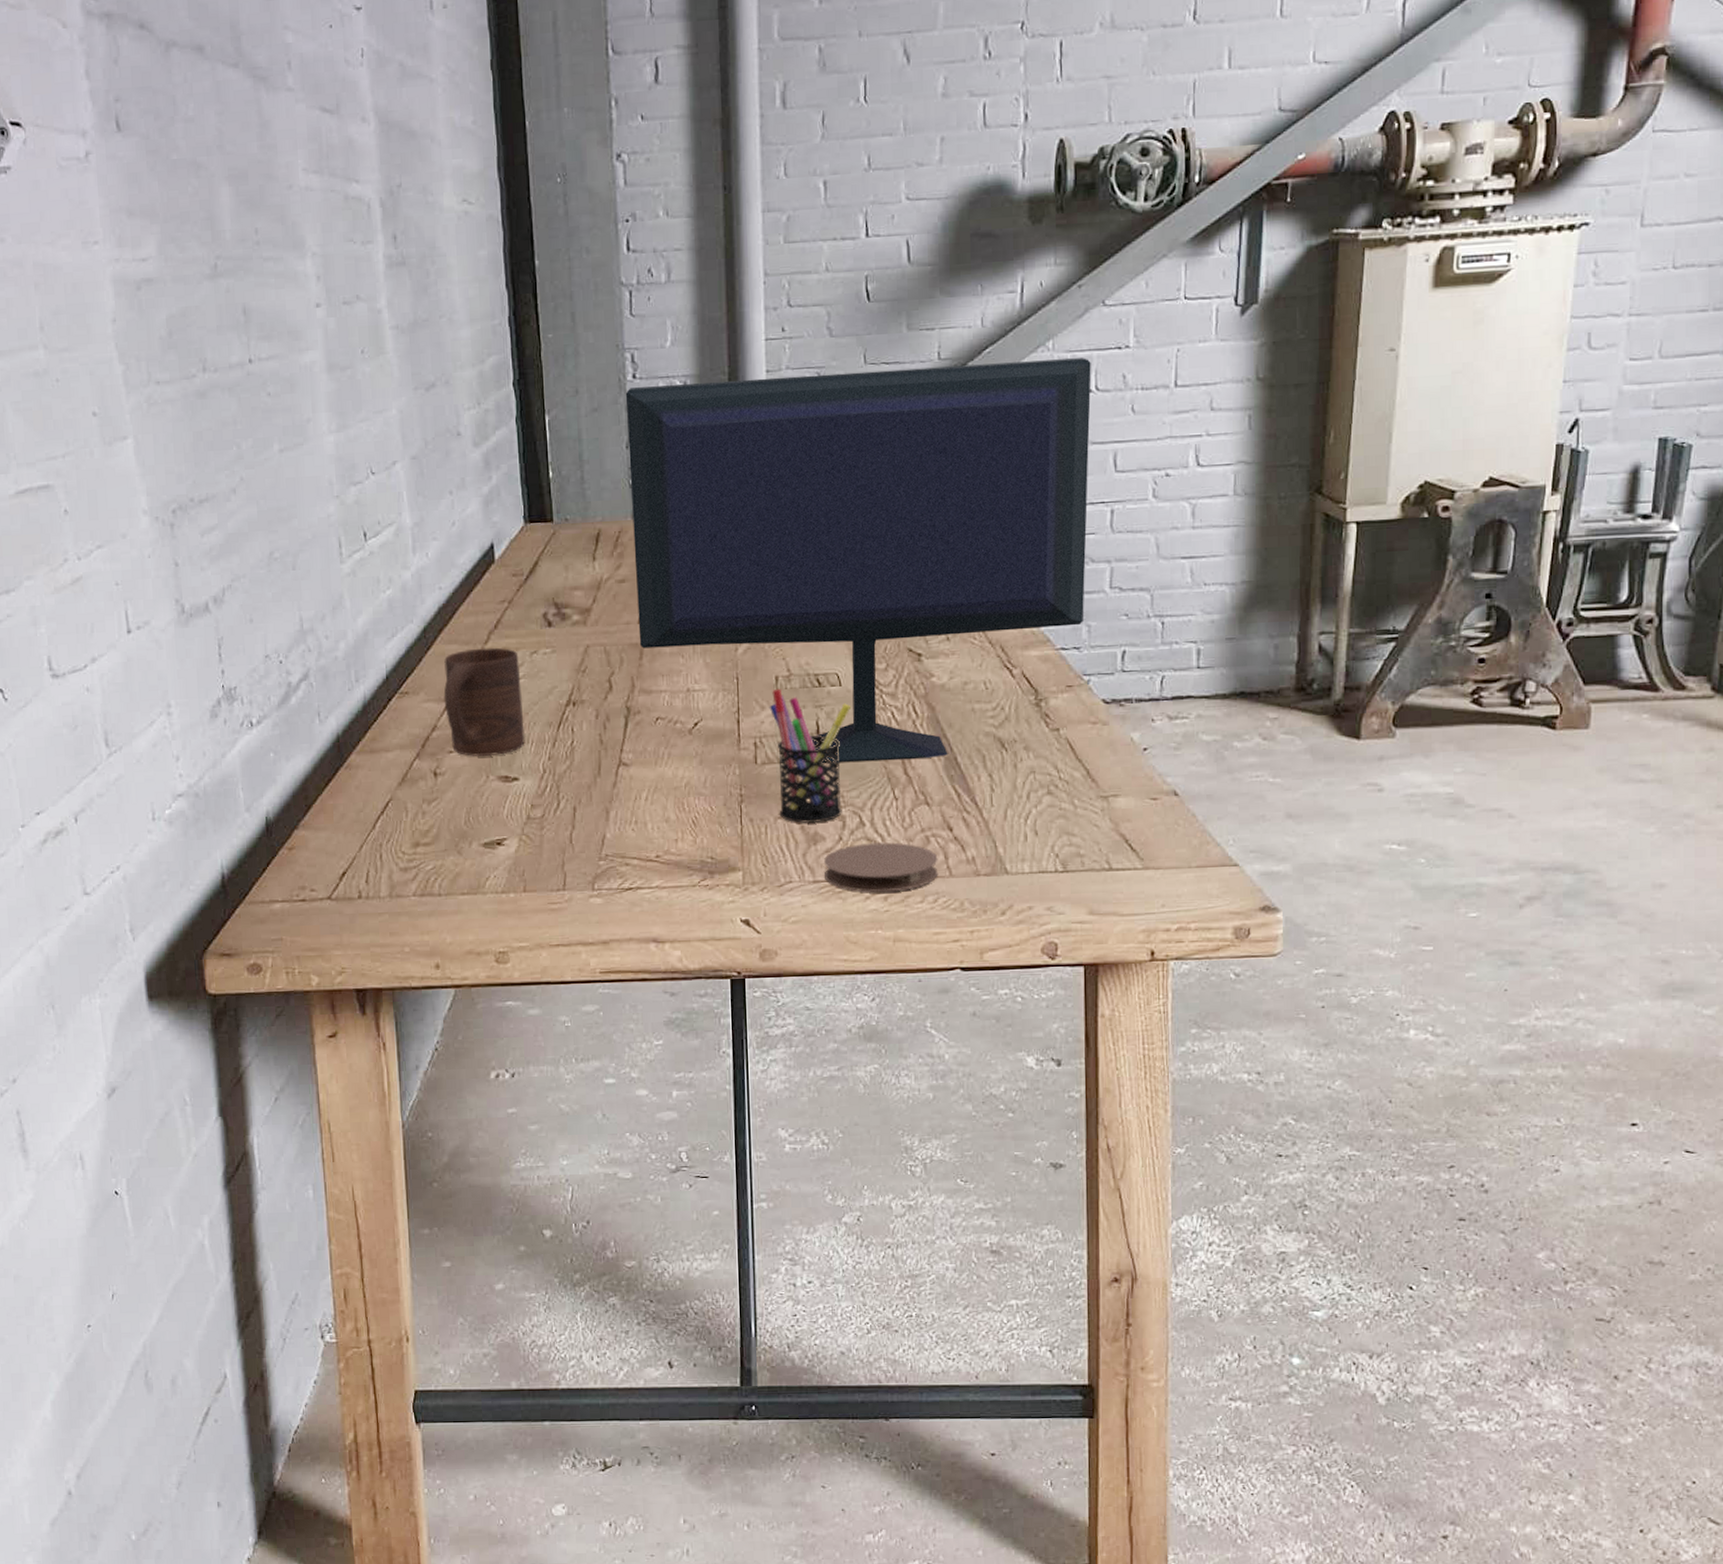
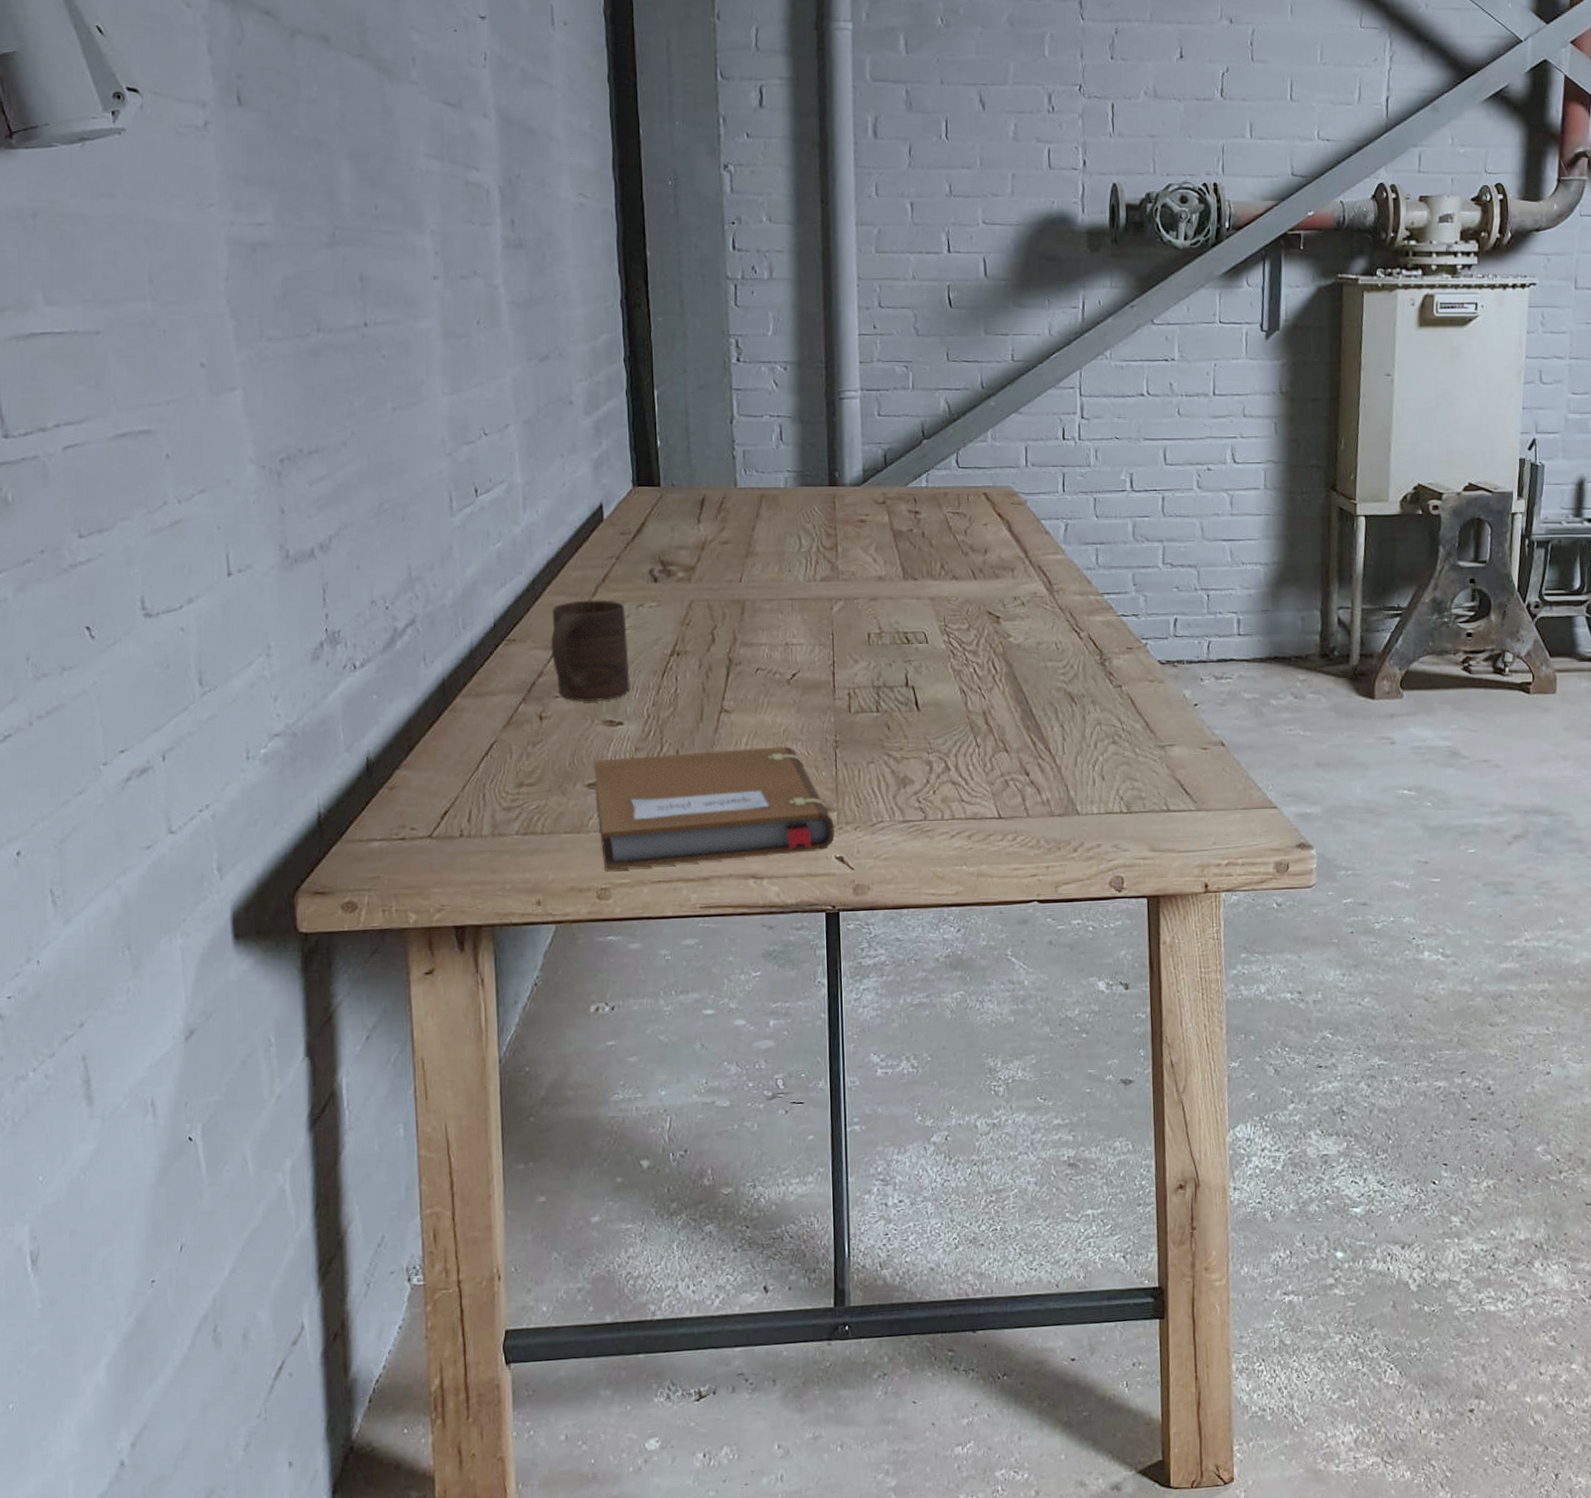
notebook: none [488,801,740,934] -> present [593,746,834,871]
computer monitor: present [625,358,1091,763] -> none [730,367,1143,712]
pen holder: present [769,688,850,824] -> none [862,644,936,768]
coaster: present [824,841,938,893] -> none [913,785,1017,832]

